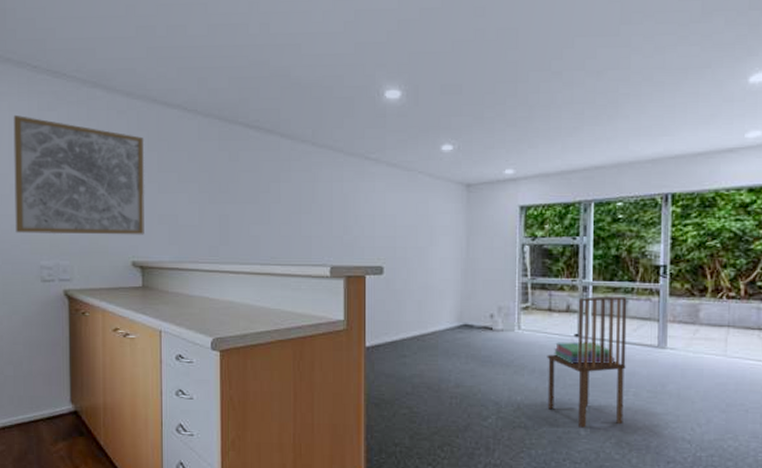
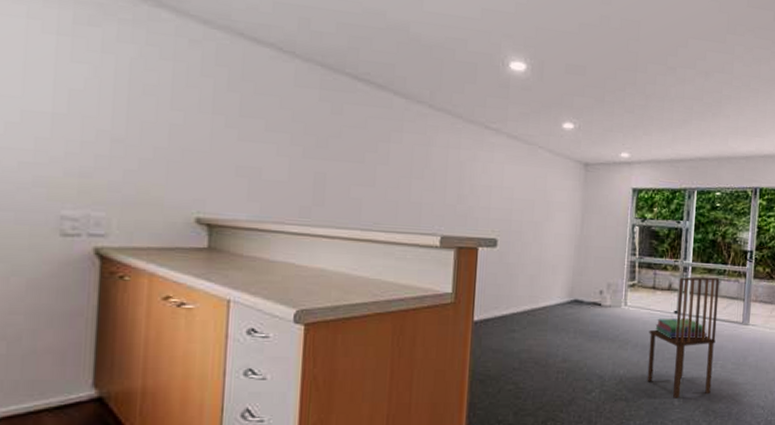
wall art: present [13,114,144,235] -> none [25,23,223,188]

